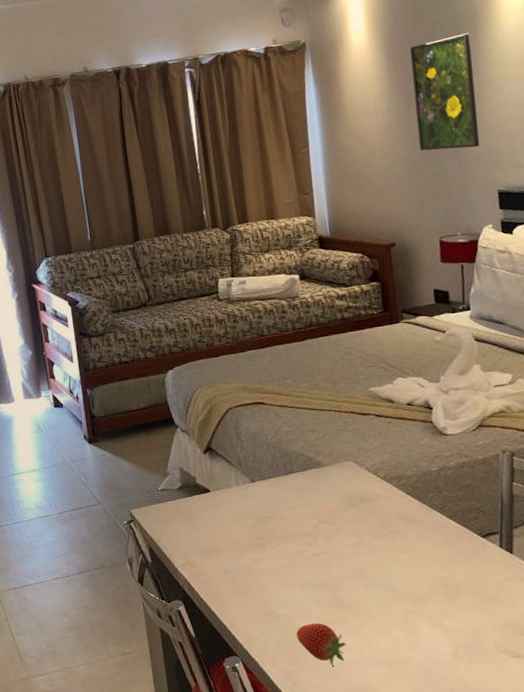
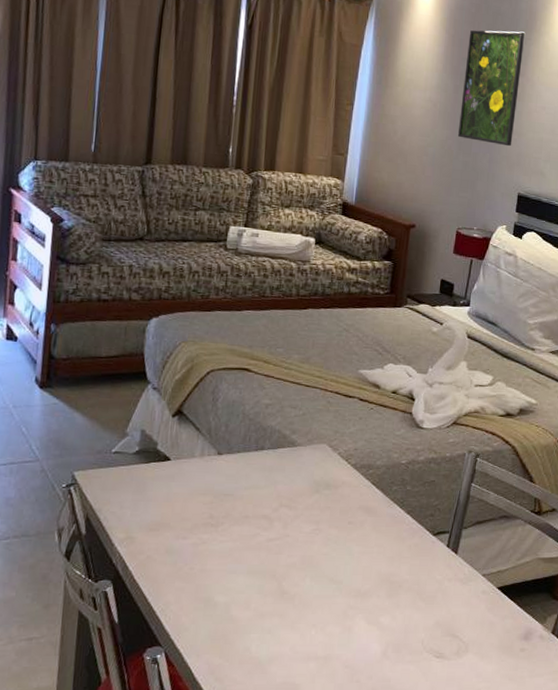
fruit: present [296,623,347,667] -> none [230,614,280,662]

